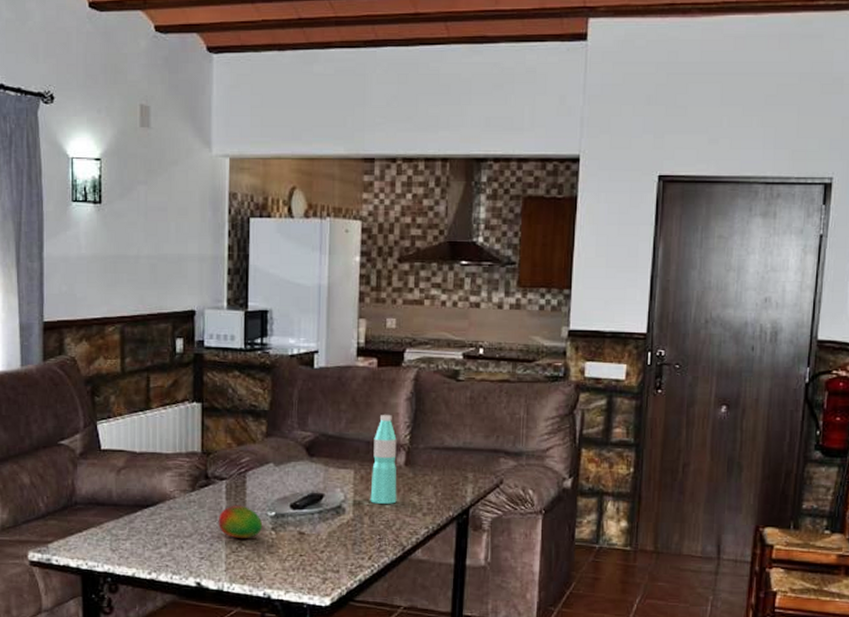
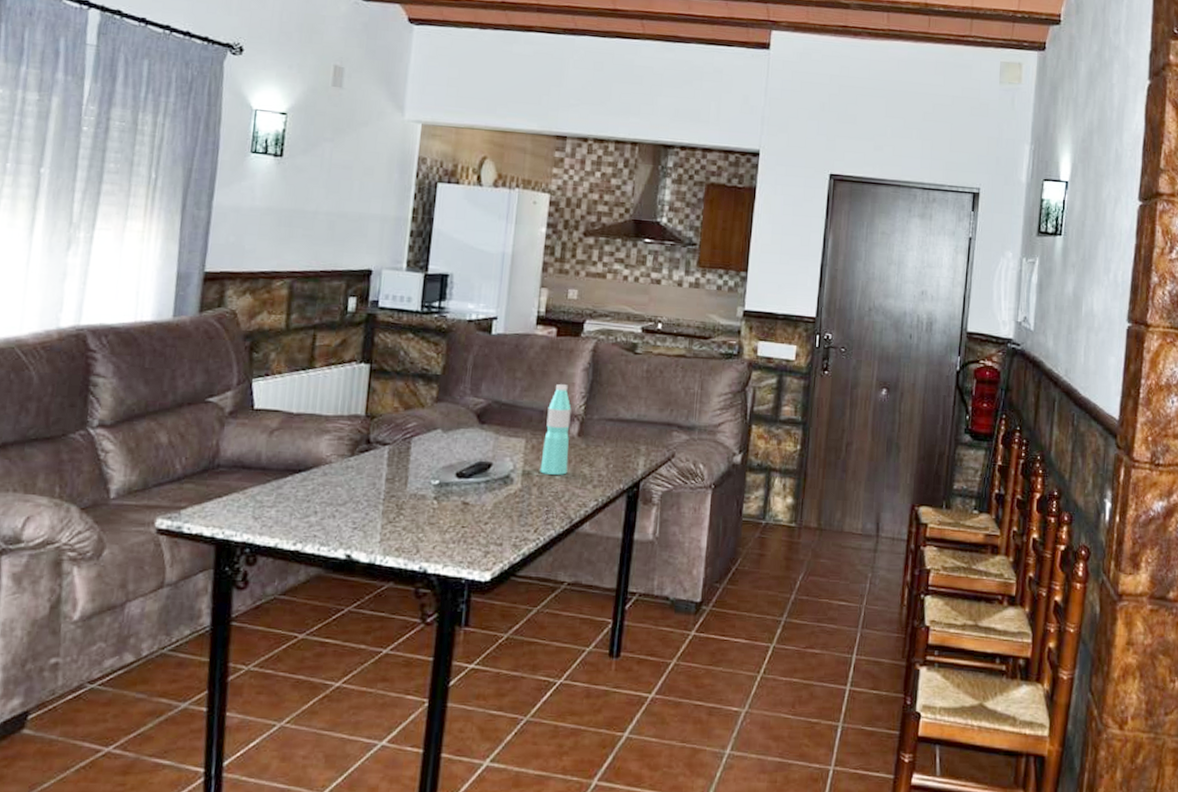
fruit: present [219,505,263,539] -> none [377,472,425,509]

